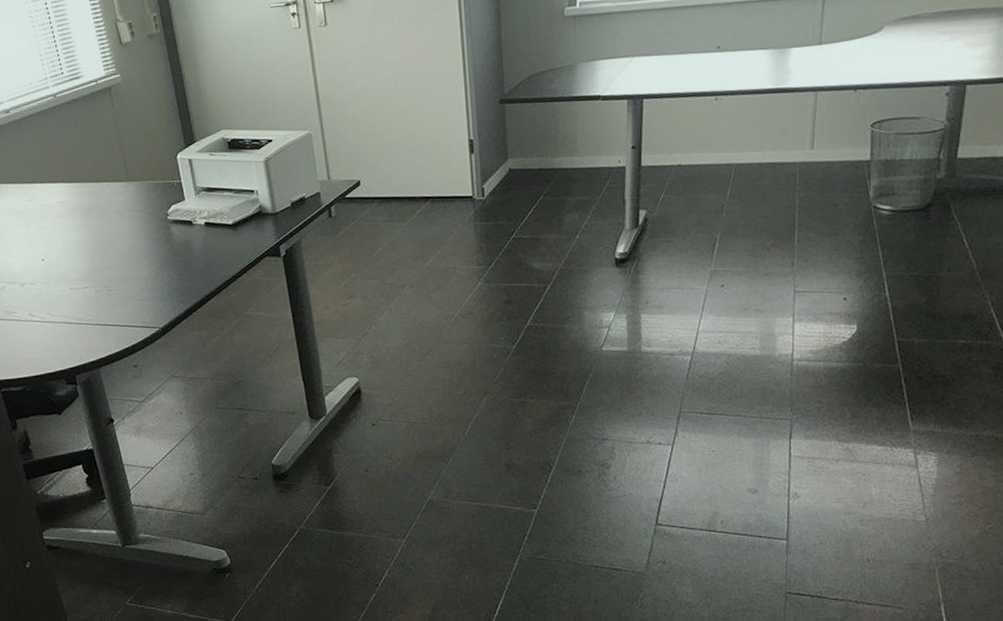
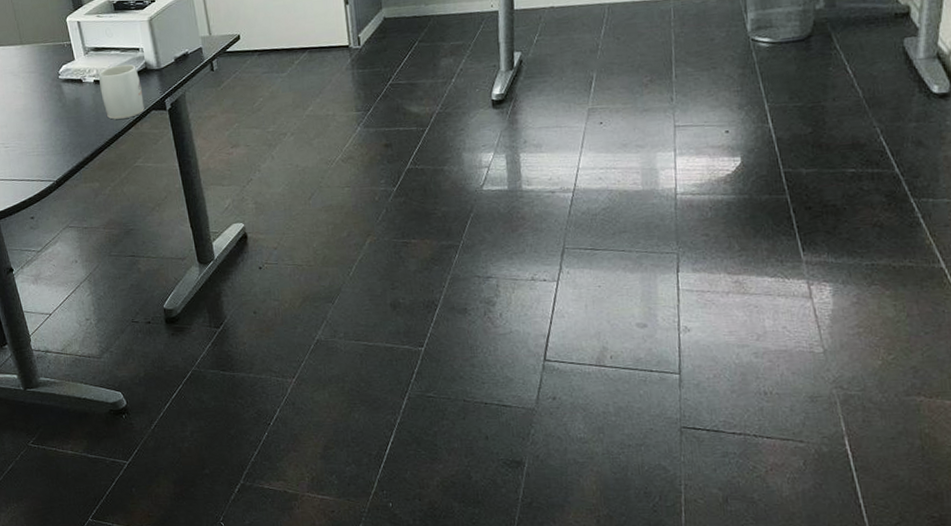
mug: none [210,206,258,265] -> present [99,64,145,120]

